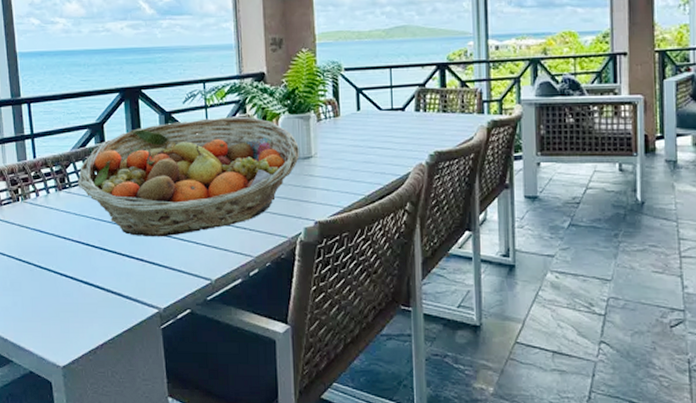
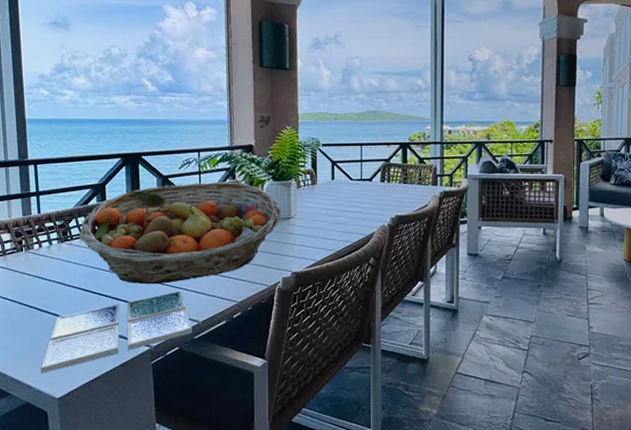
drink coaster: none [43,244,204,338] -> present [40,291,192,373]

